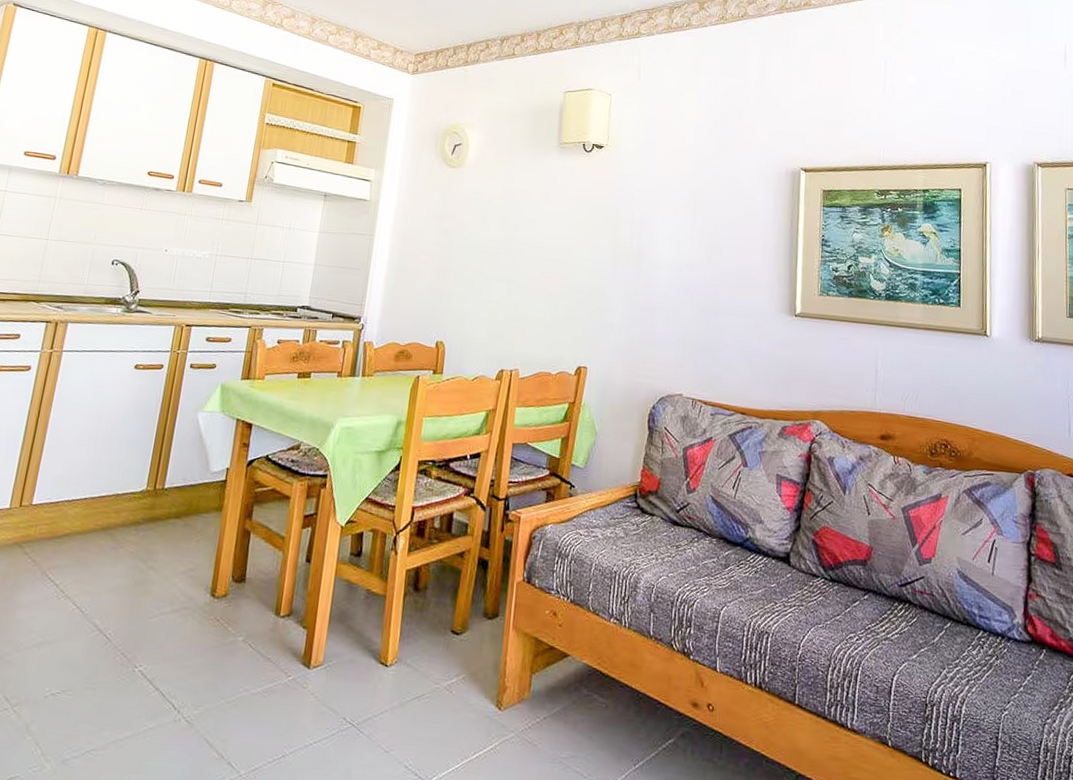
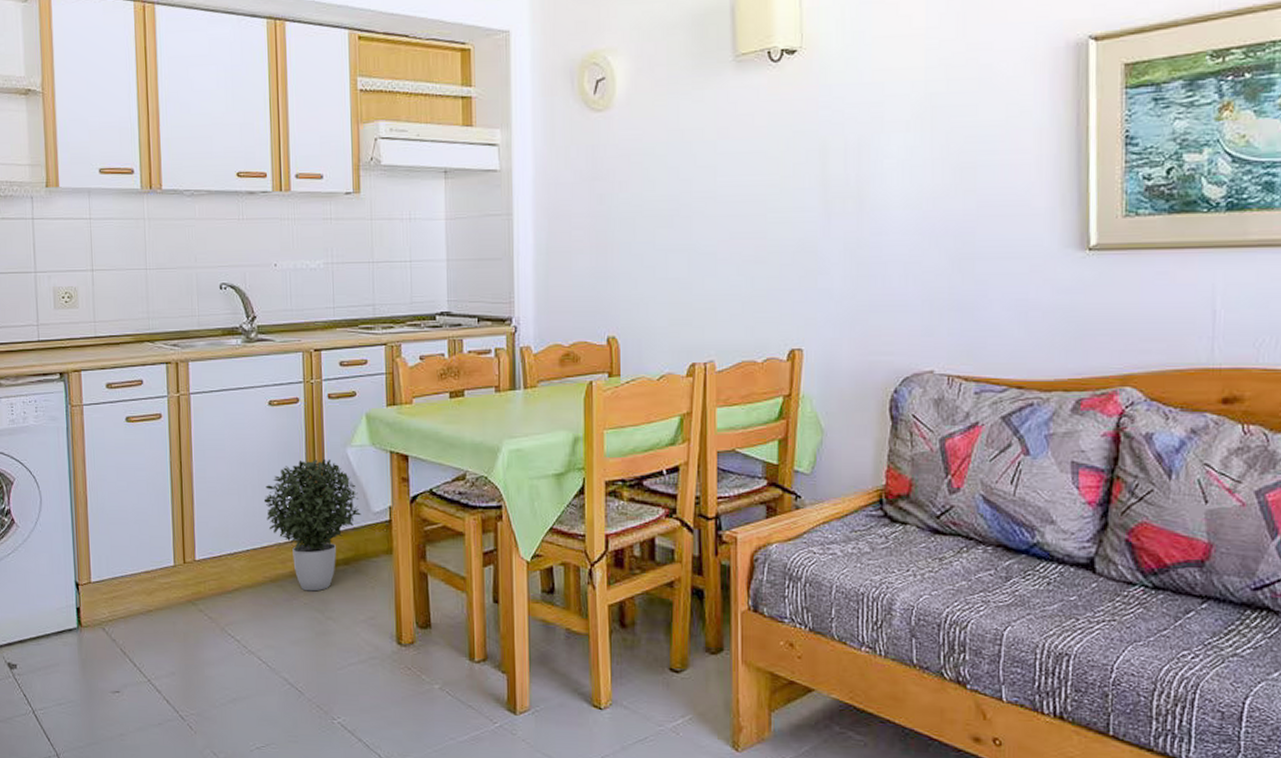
potted plant: none [110,420,201,542] -> present [263,458,361,592]

